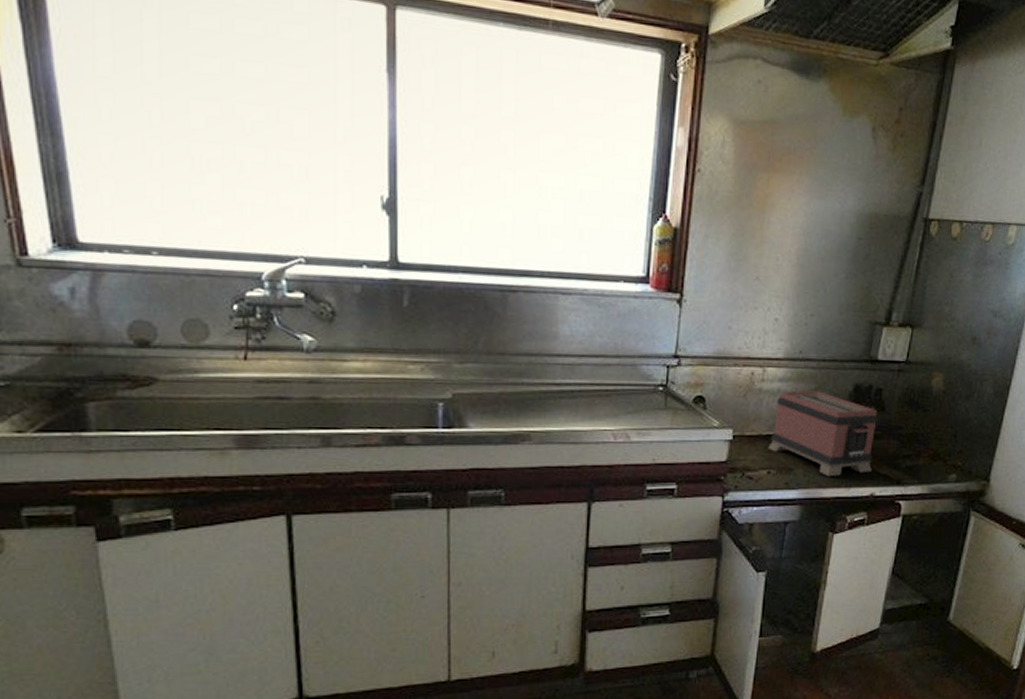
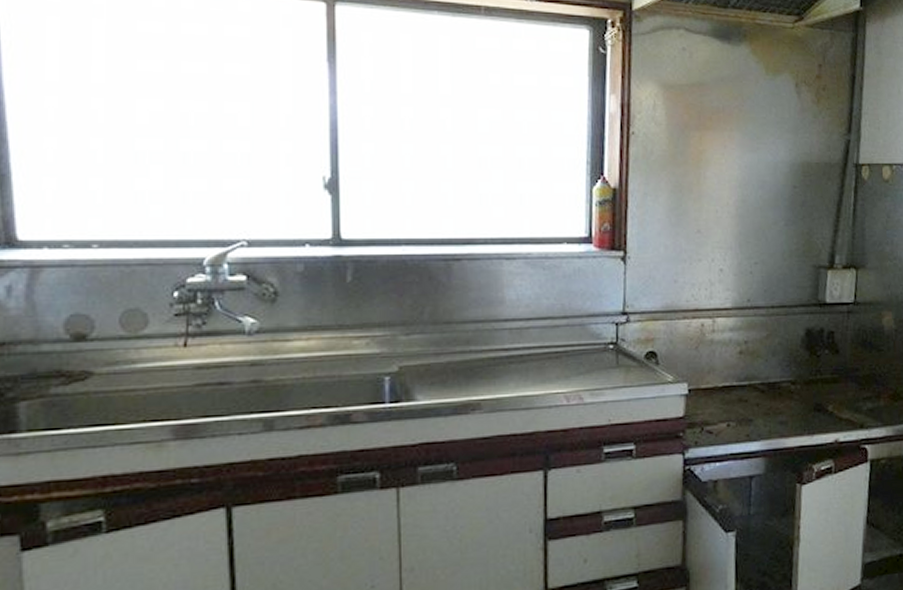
toaster: present [768,390,879,476] -> none [725,338,834,425]

